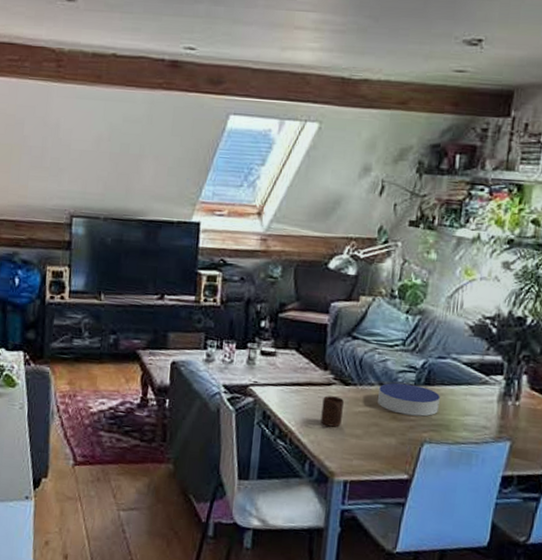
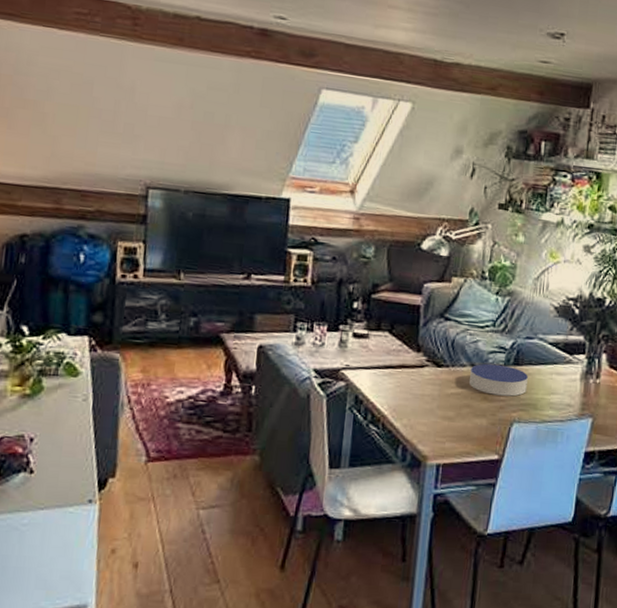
cup: present [320,395,344,427] -> none [413,378,437,410]

